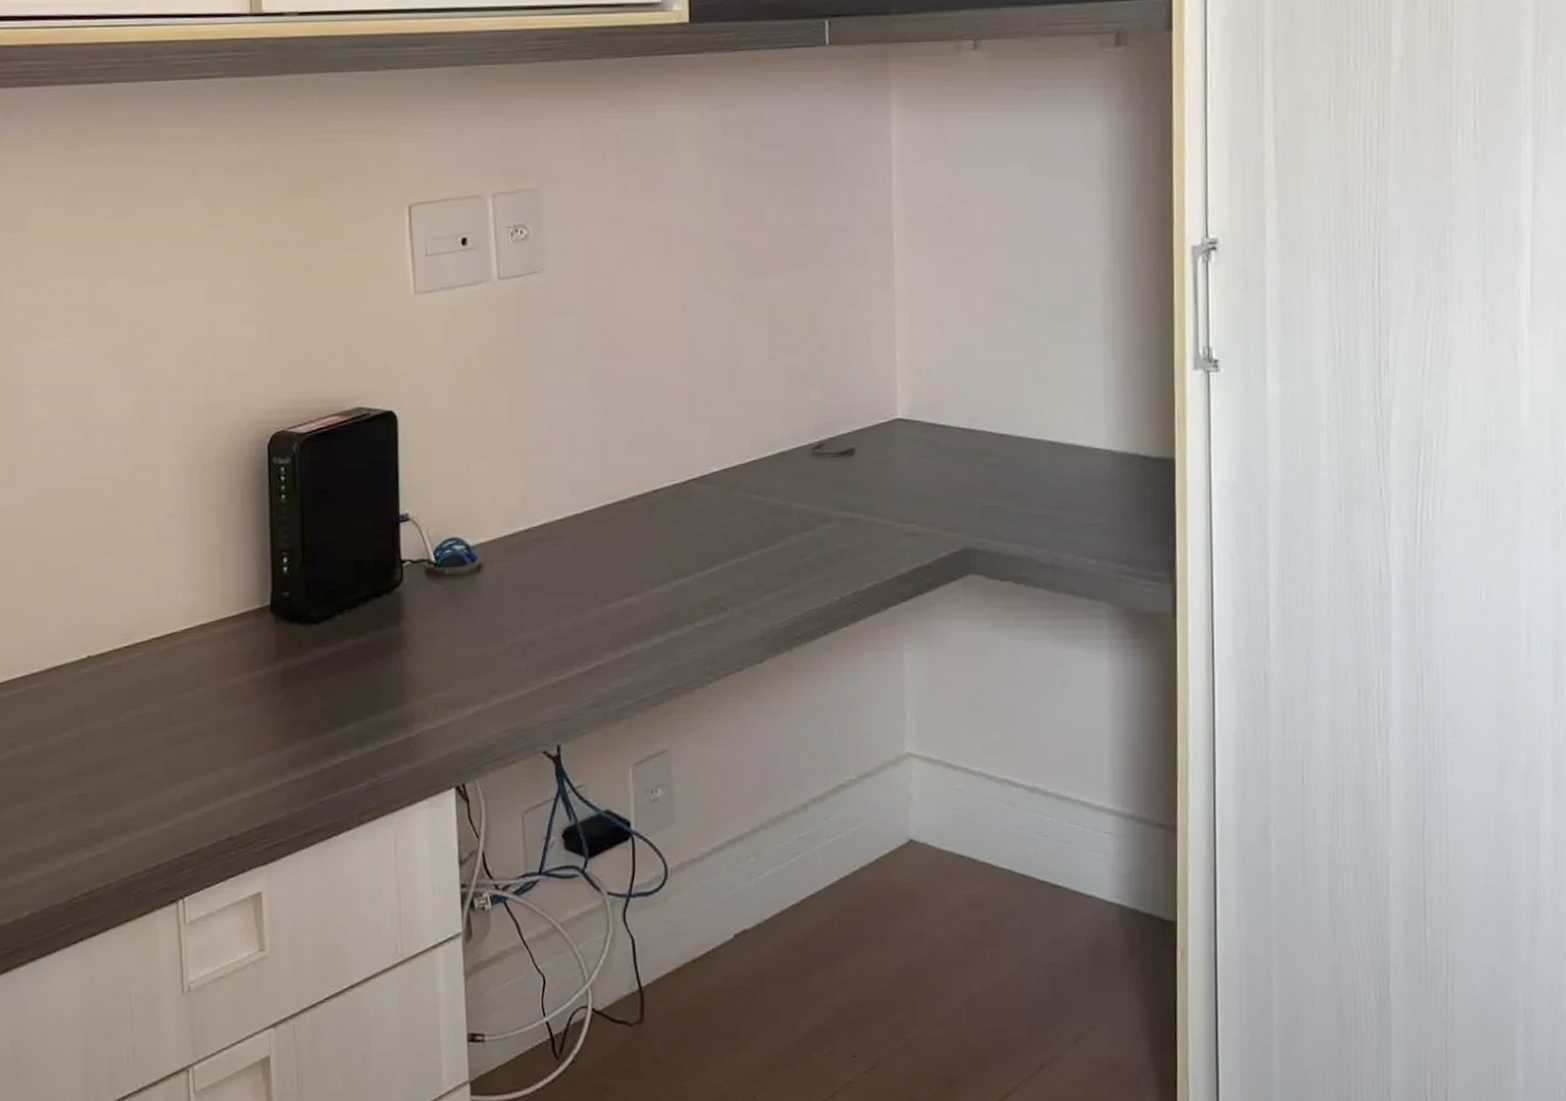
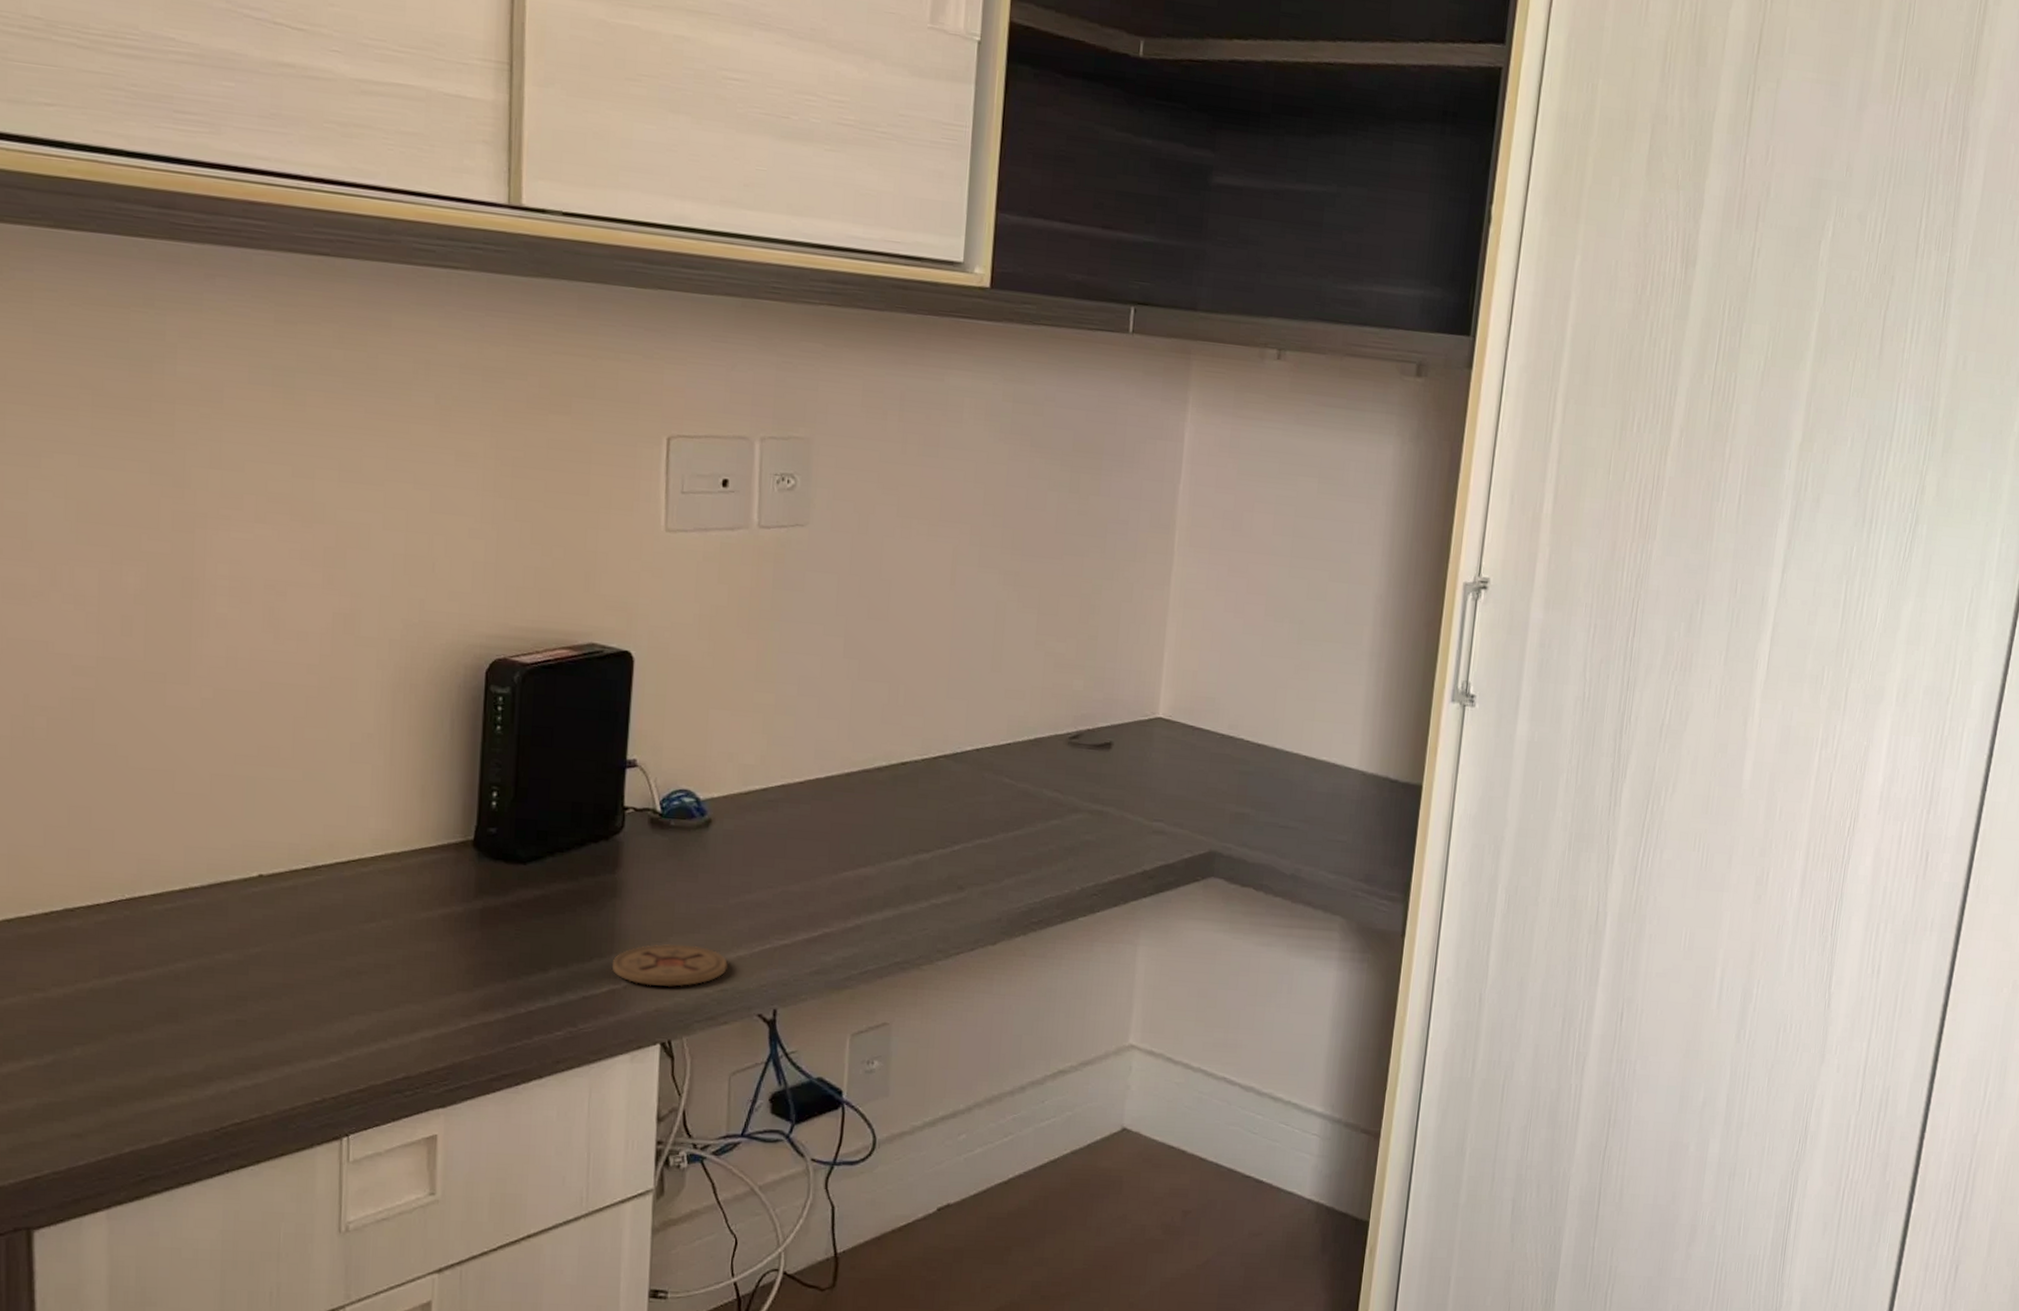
coaster: none [404,688,510,732] -> present [612,943,728,987]

